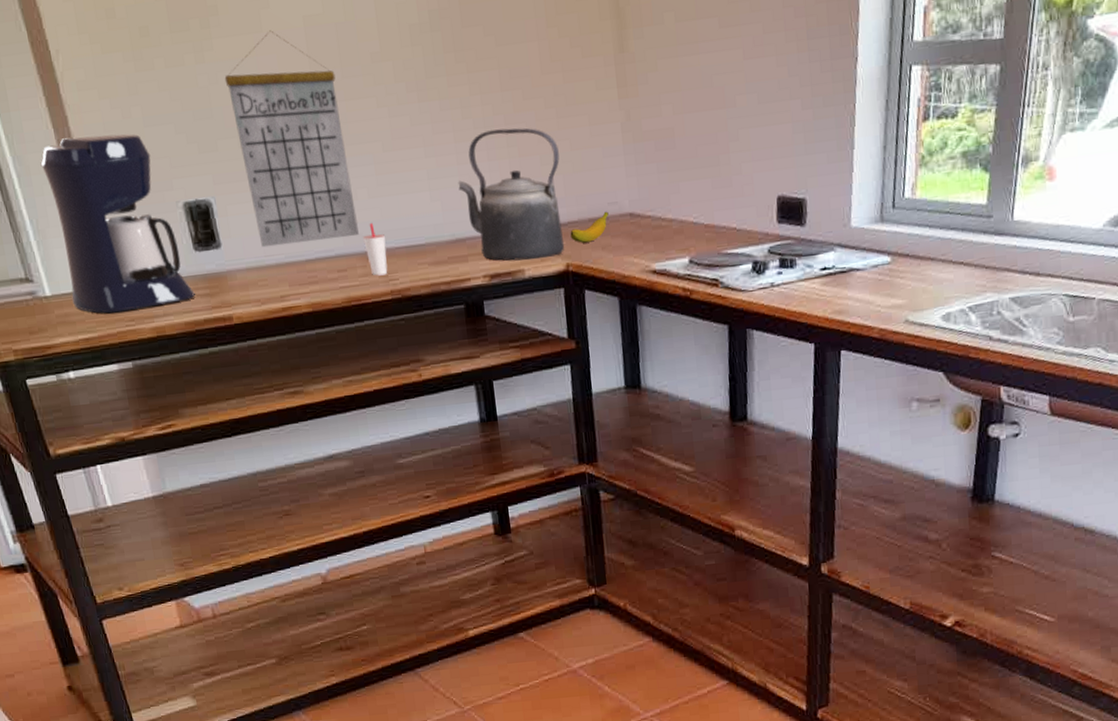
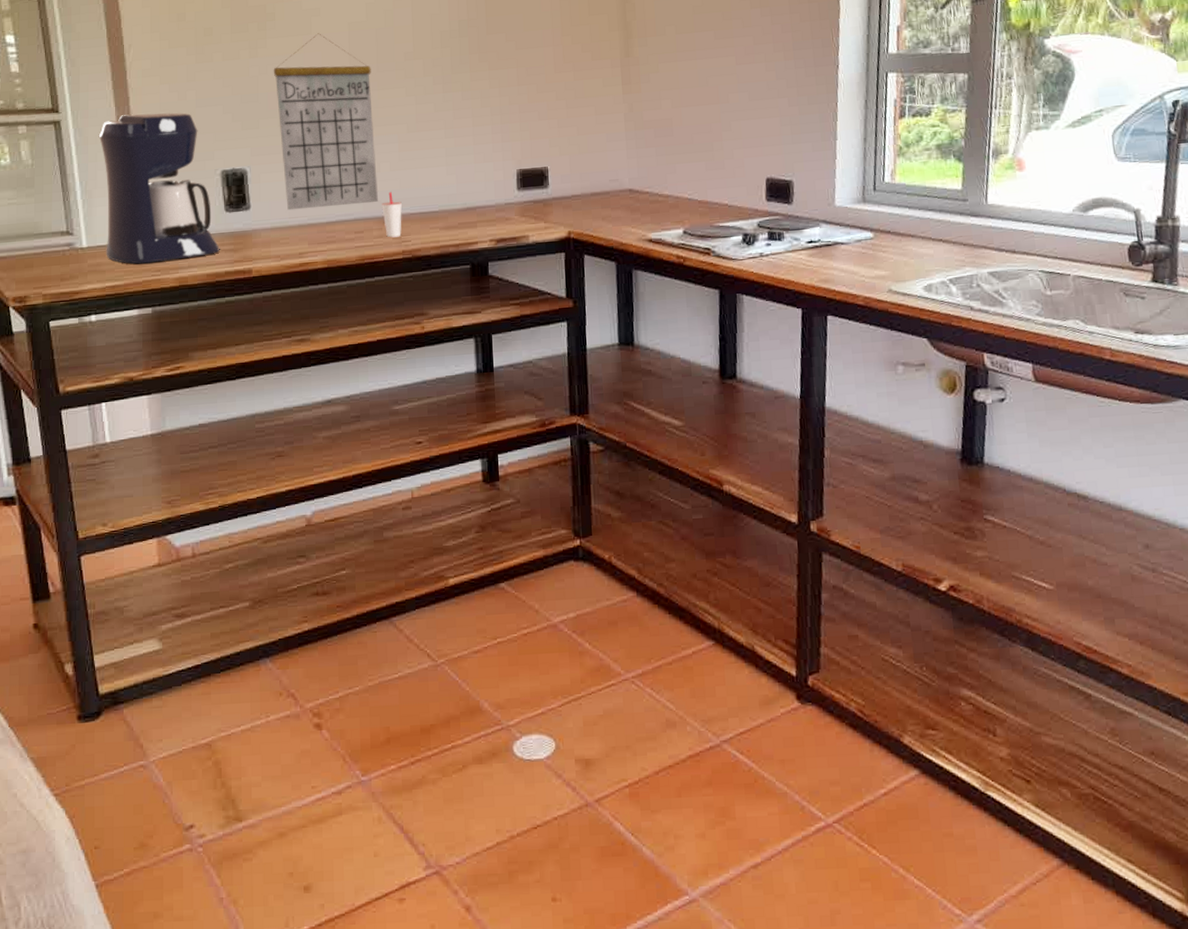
kettle: present [458,127,565,261] -> none [473,115,568,228]
banana: present [570,211,609,243] -> none [573,187,610,214]

